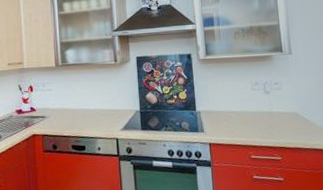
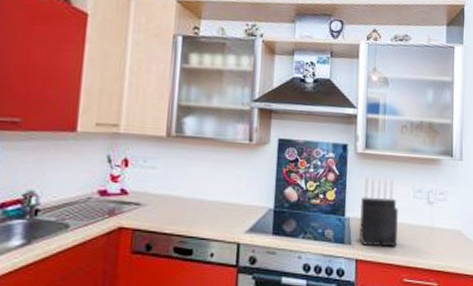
knife block: none [207,76,242,132] -> present [359,176,398,247]

